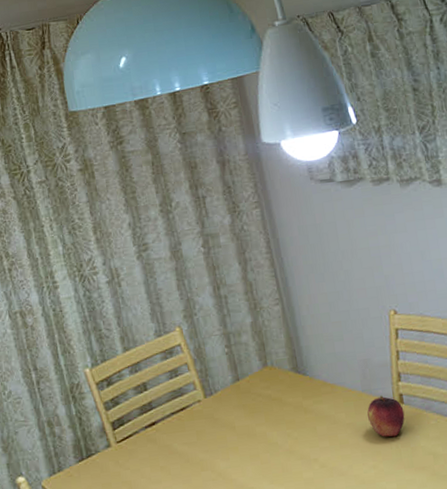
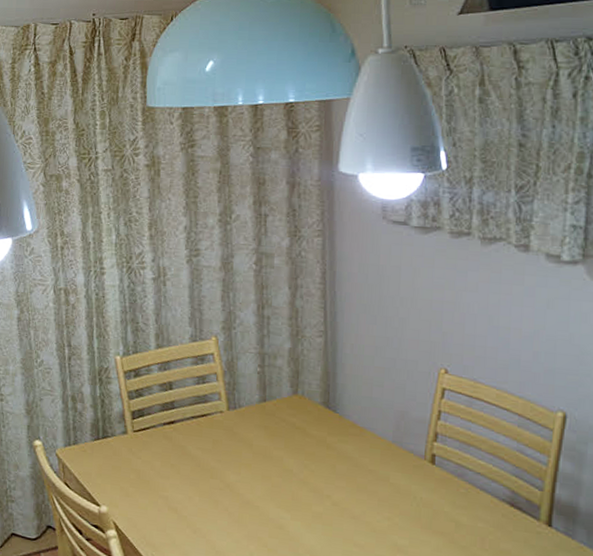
fruit: present [367,395,405,437] -> none [393,451,434,495]

